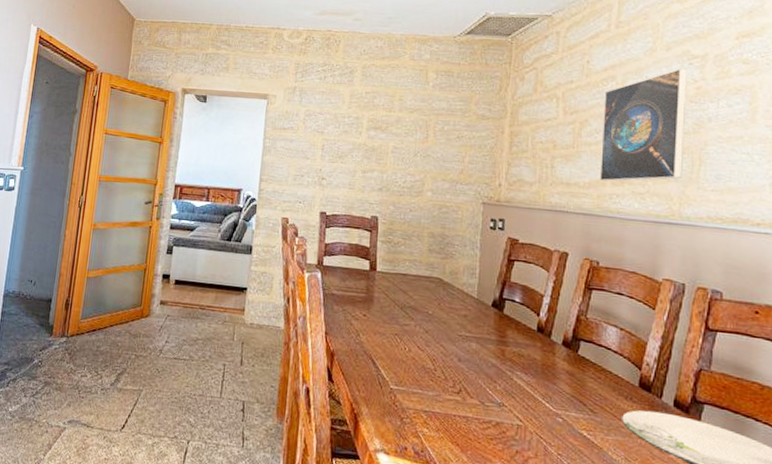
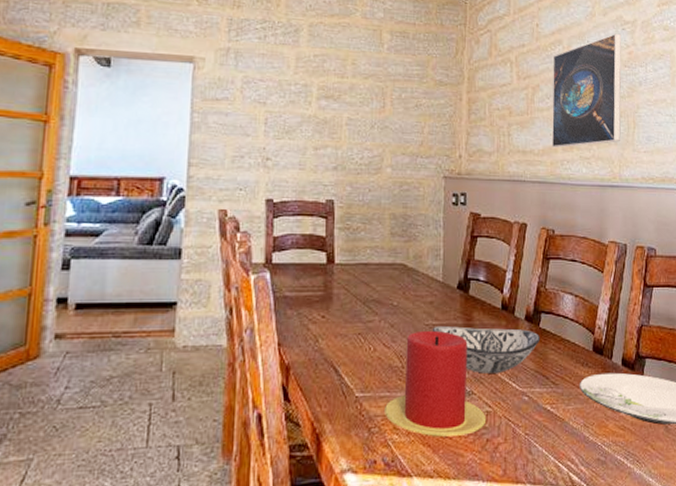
candle: none [416,340,517,443] -> present [385,330,487,437]
decorative bowl: none [465,338,579,391] -> present [432,325,541,374]

